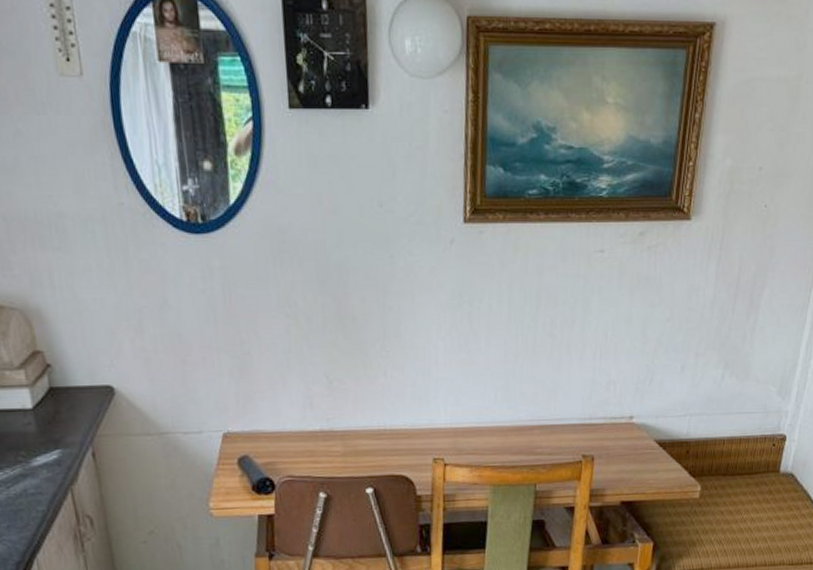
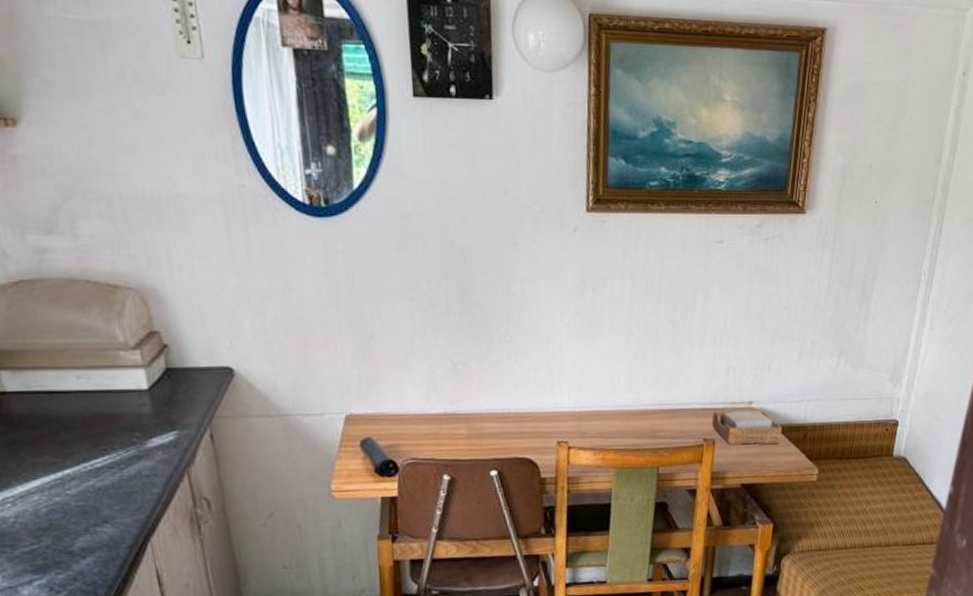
napkin holder: none [591,425,664,461] -> present [711,410,782,445]

